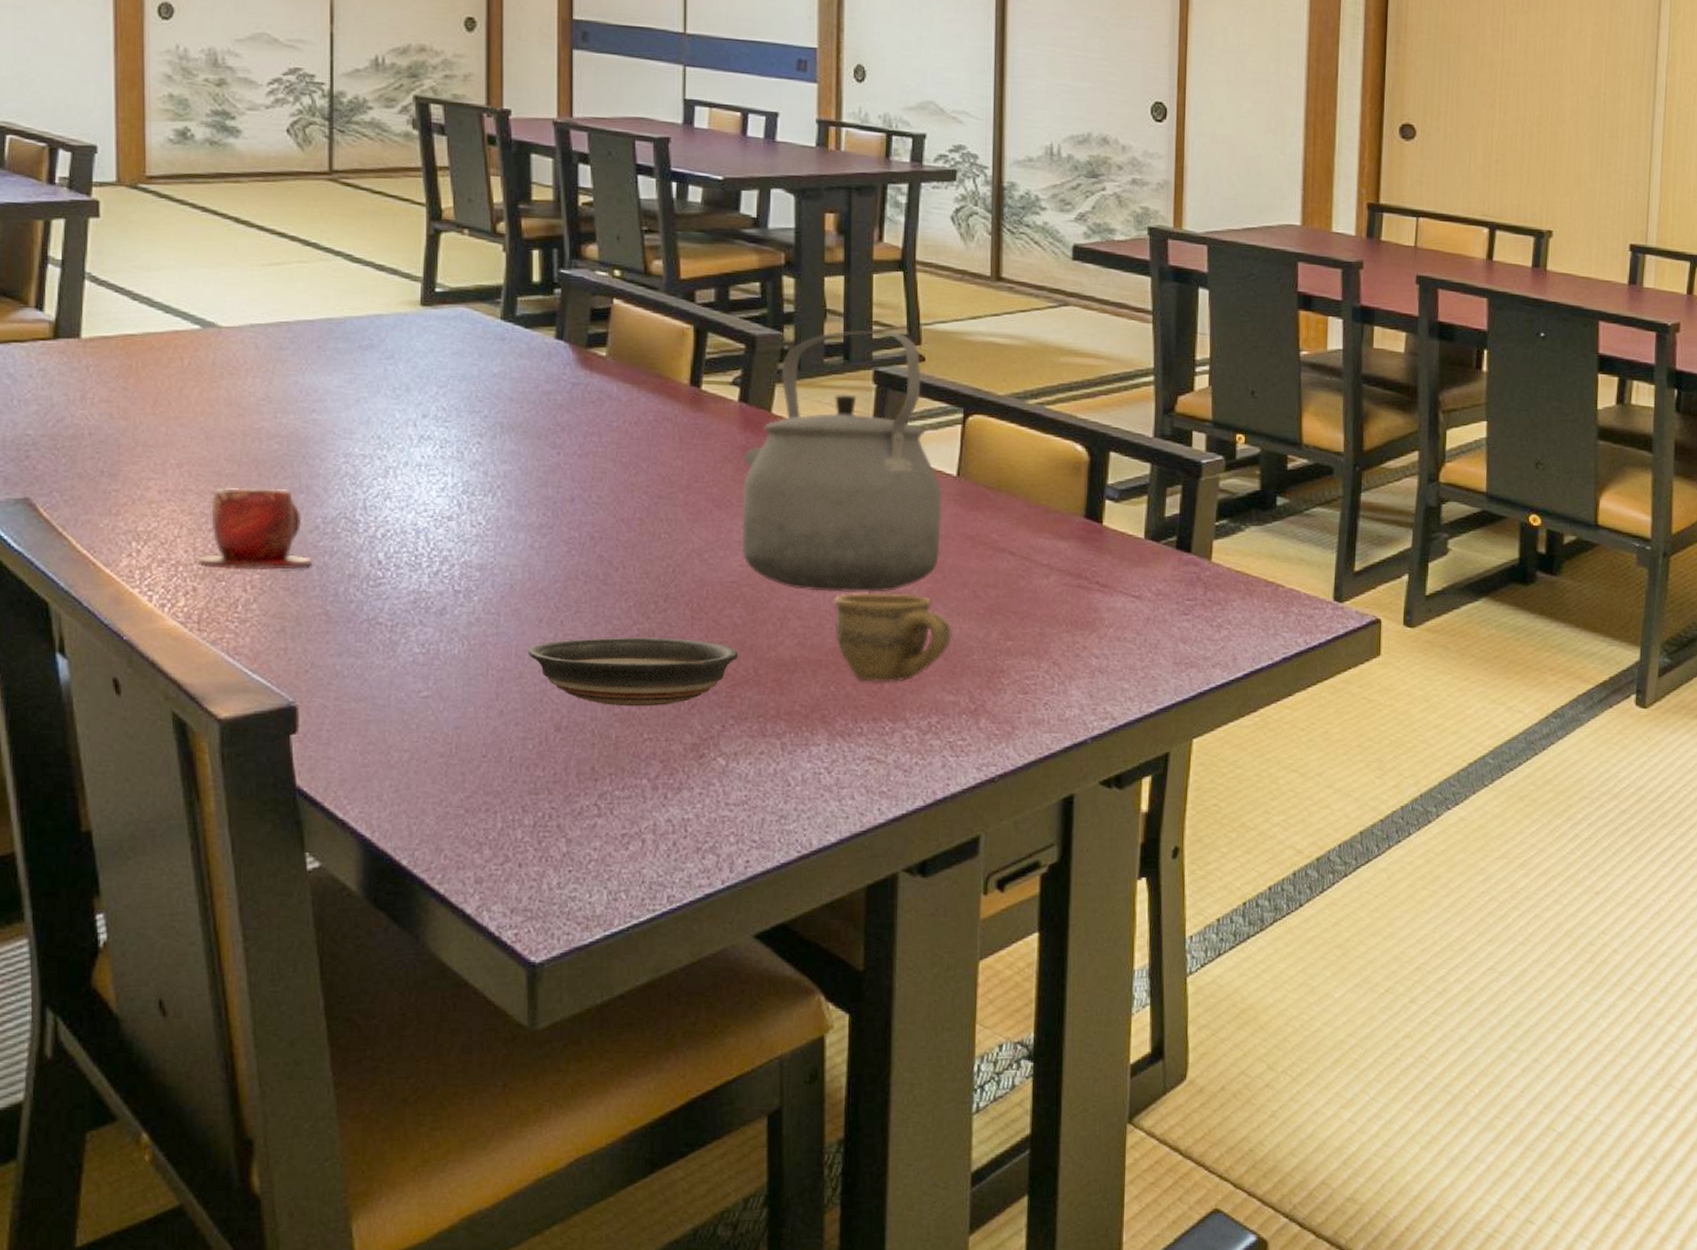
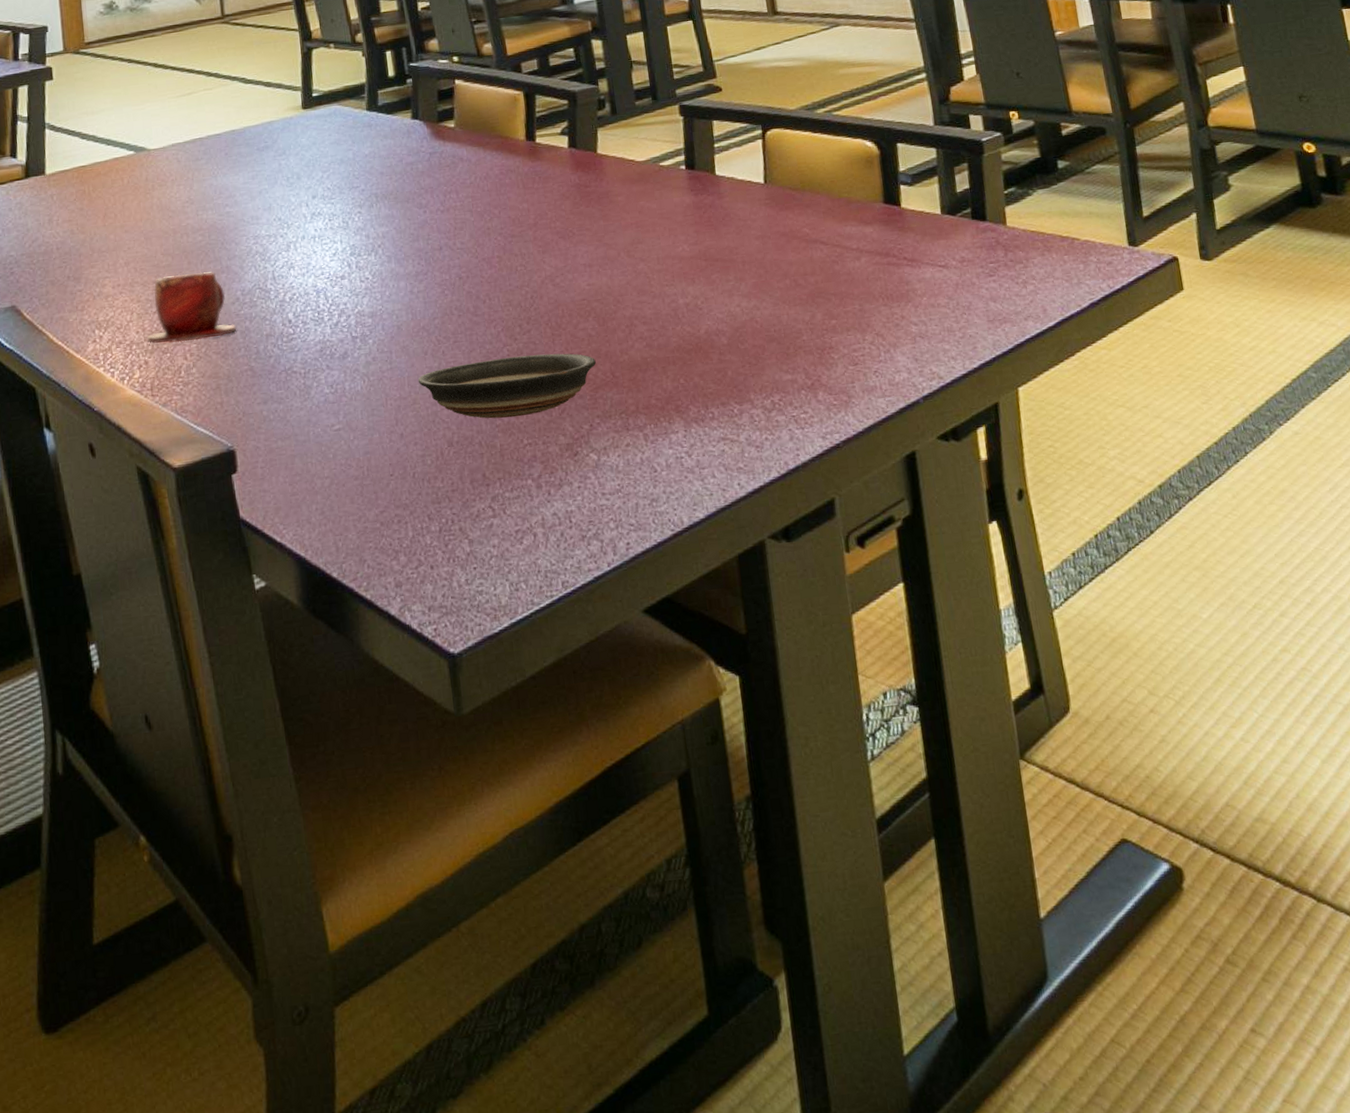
tea kettle: present [741,330,943,593] -> none [578,71,760,298]
cup: present [834,592,952,683] -> none [673,290,781,372]

